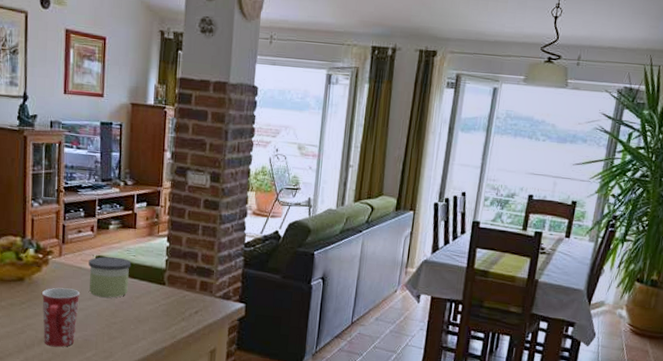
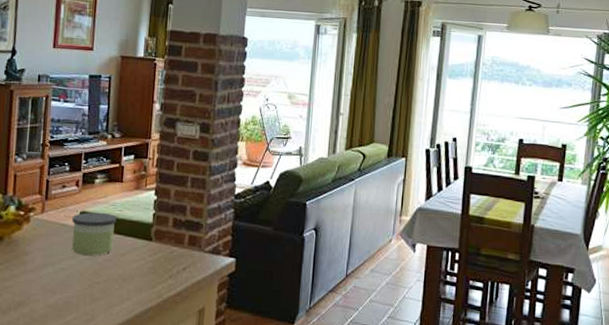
mug: present [41,287,80,348] -> none [21,246,62,311]

